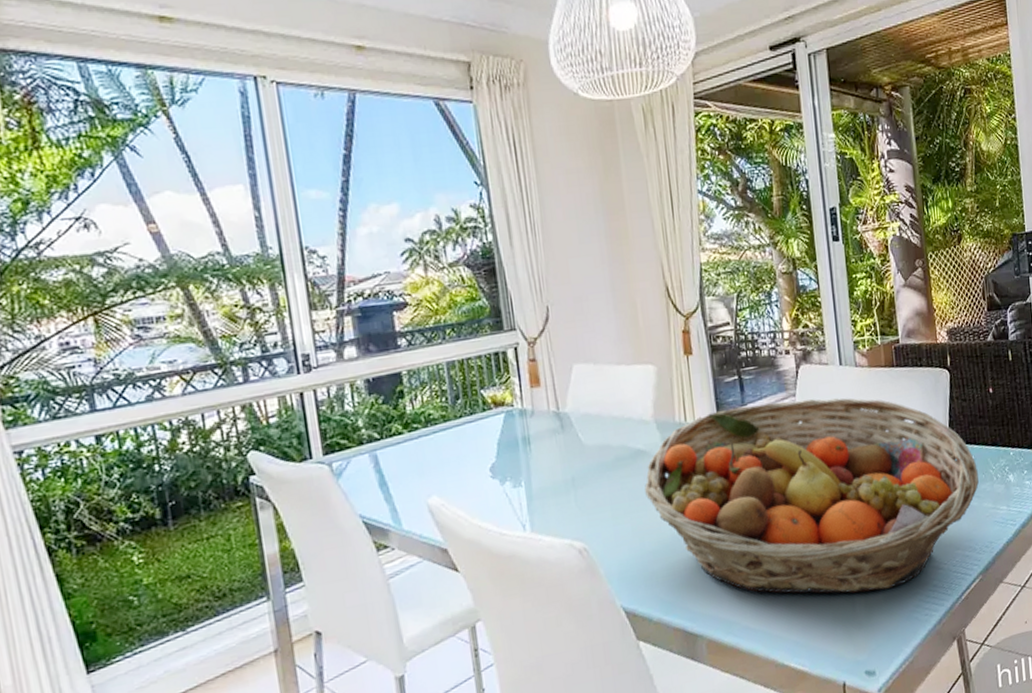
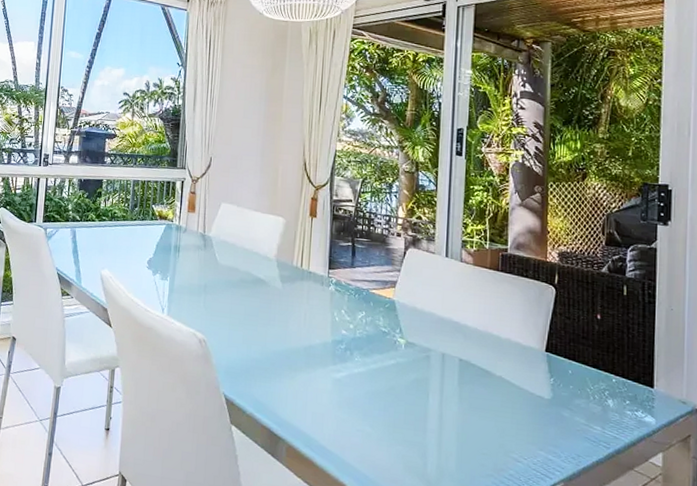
fruit basket: present [644,398,979,594] -> none [258,266,573,462]

